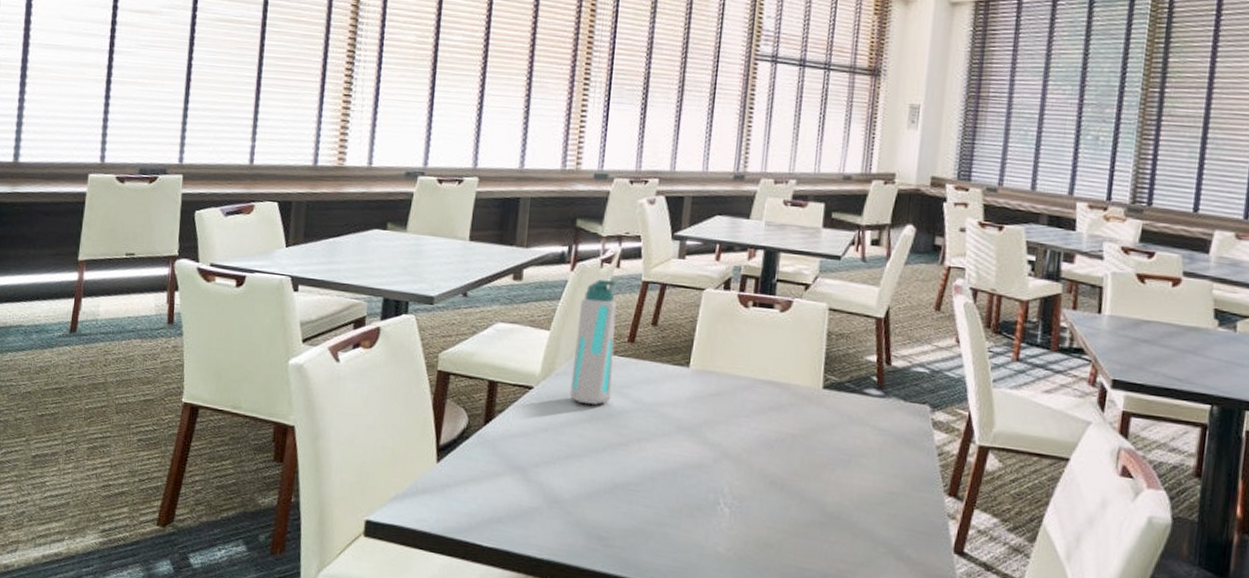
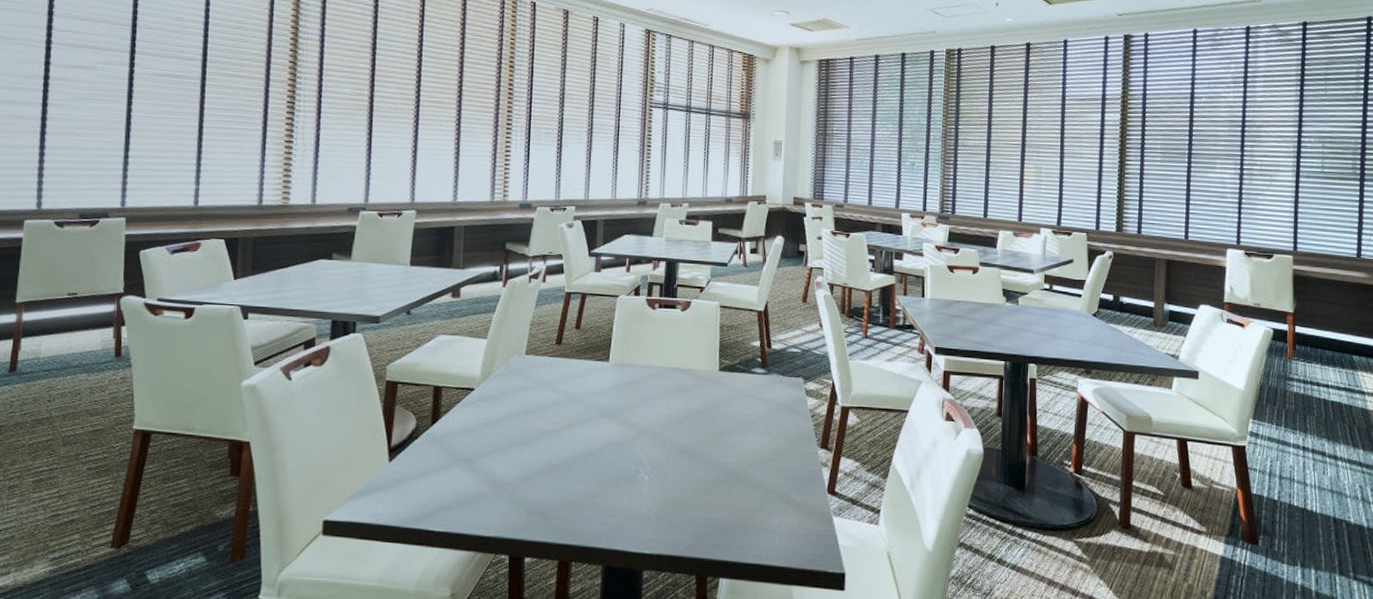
water bottle: present [569,279,618,405] -> none [507,293,545,400]

